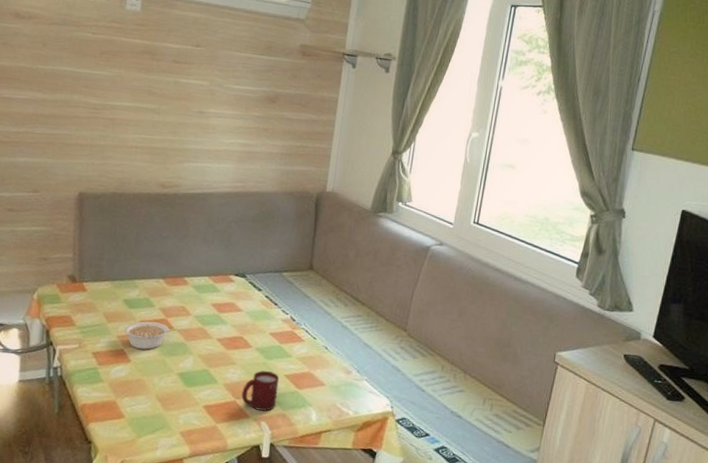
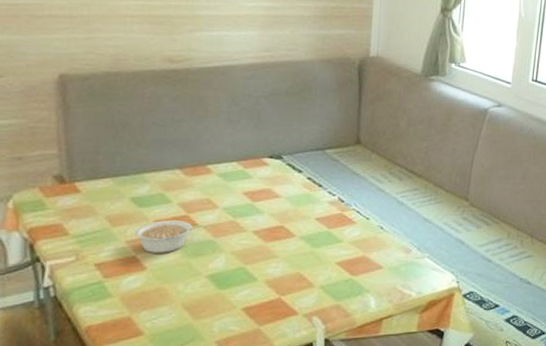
cup: present [241,370,280,411] -> none [287,260,331,305]

